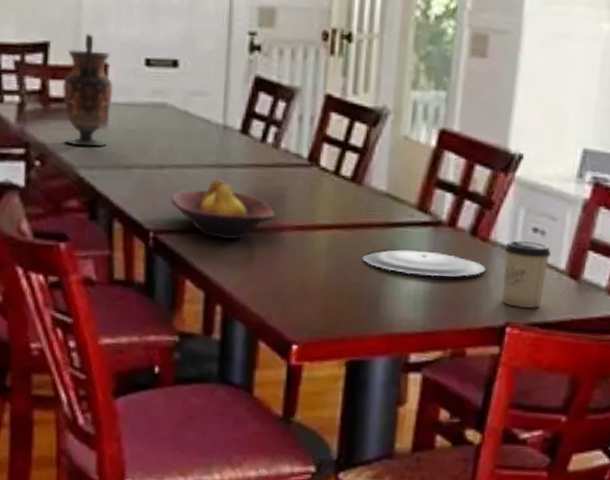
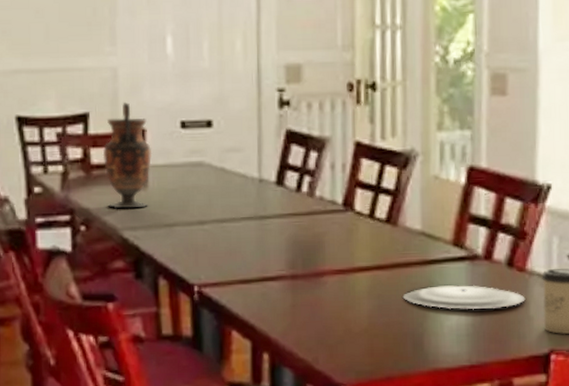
fruit bowl: present [169,178,275,240] -> none [211,230,315,289]

